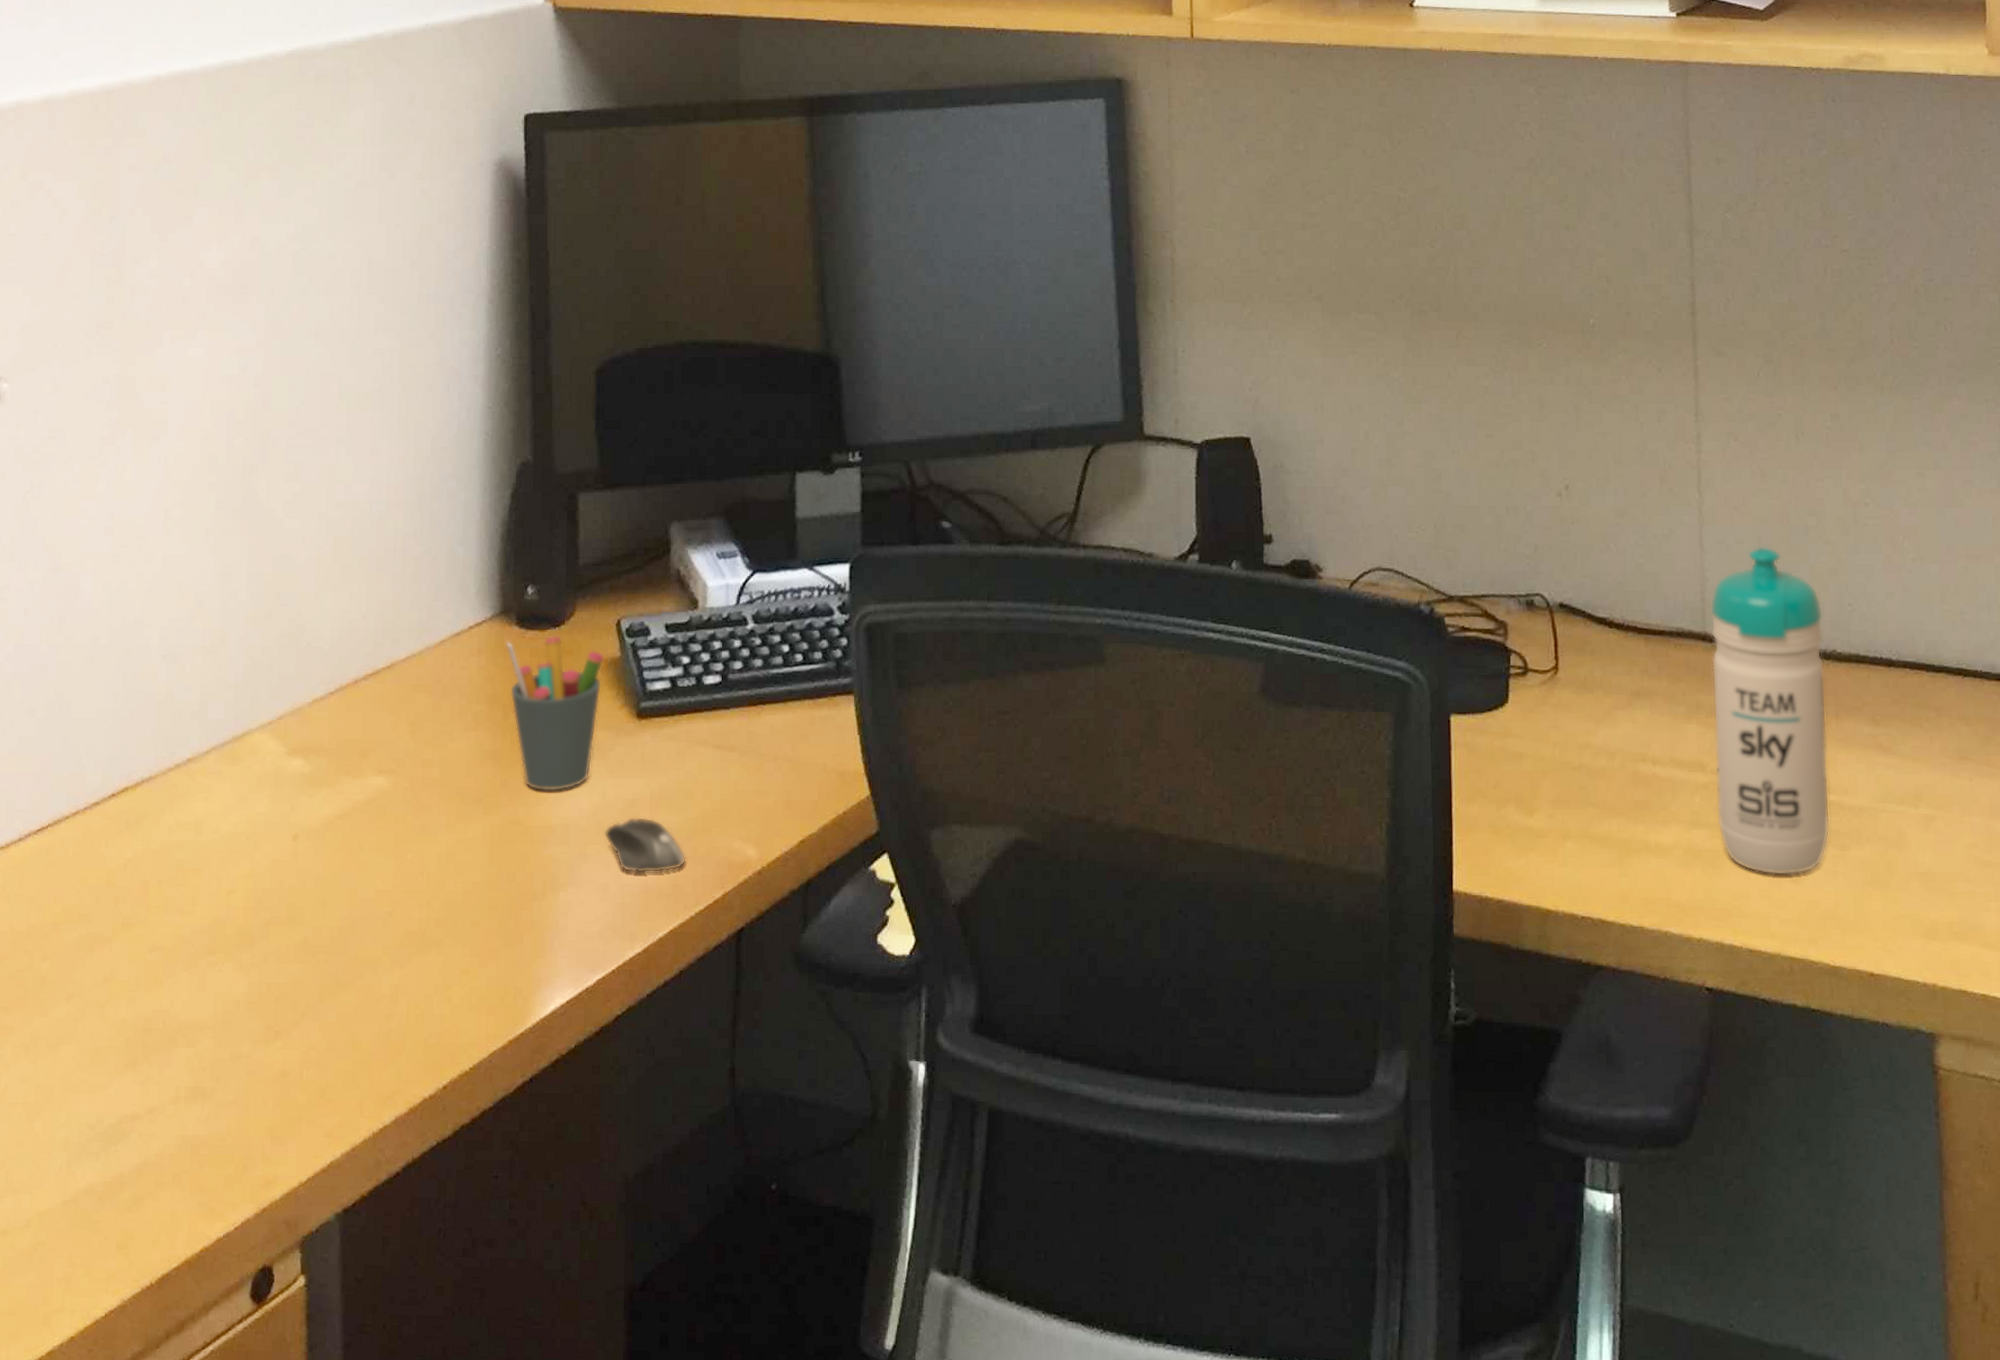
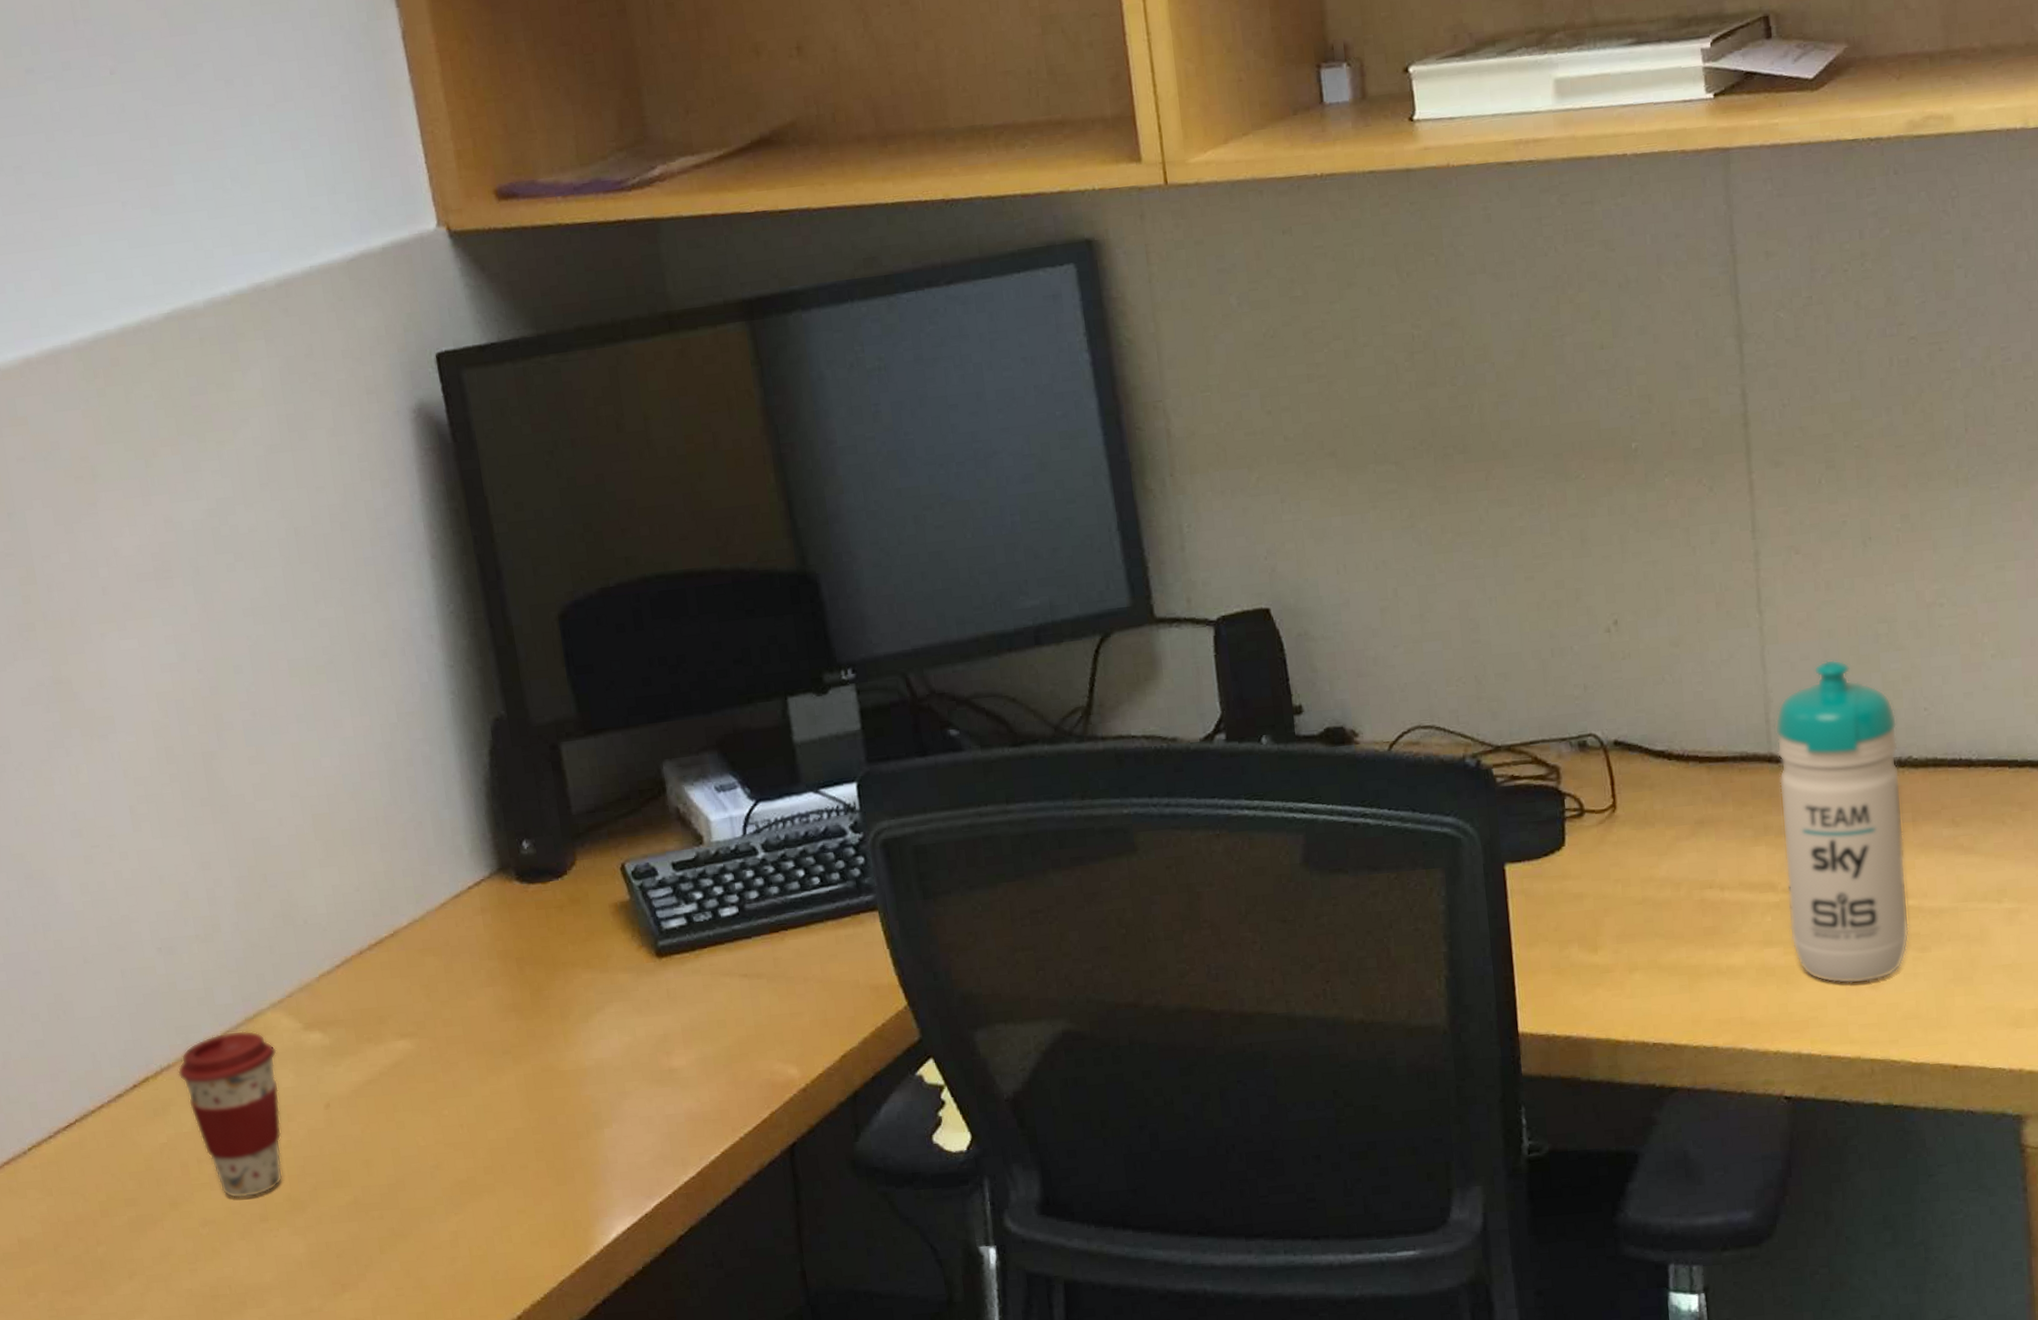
coffee cup: none [157,748,257,926] -> present [177,1030,283,1199]
pen holder: present [506,635,605,792] -> none [509,885,618,1037]
computer mouse: present [604,816,686,873] -> none [640,1049,728,1104]

